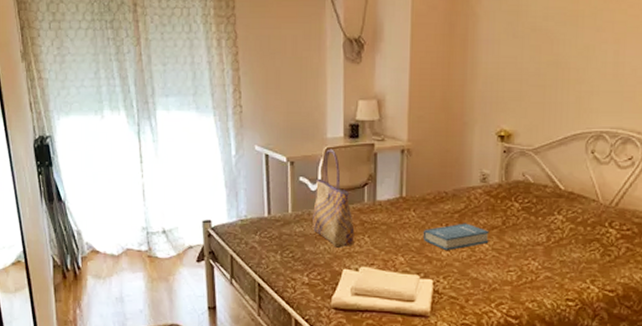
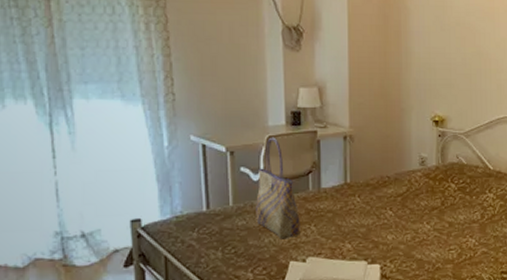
hardback book: present [422,223,489,251] -> none [368,205,430,235]

